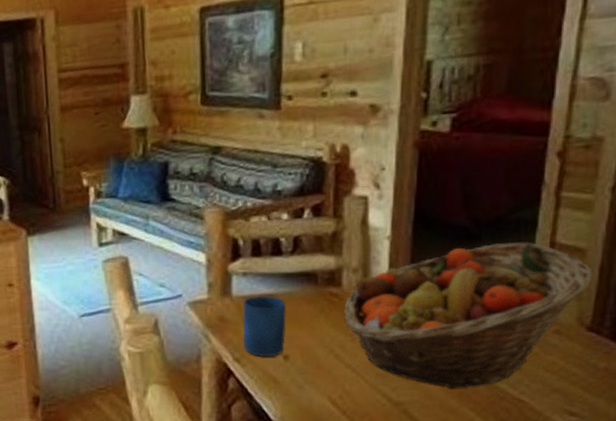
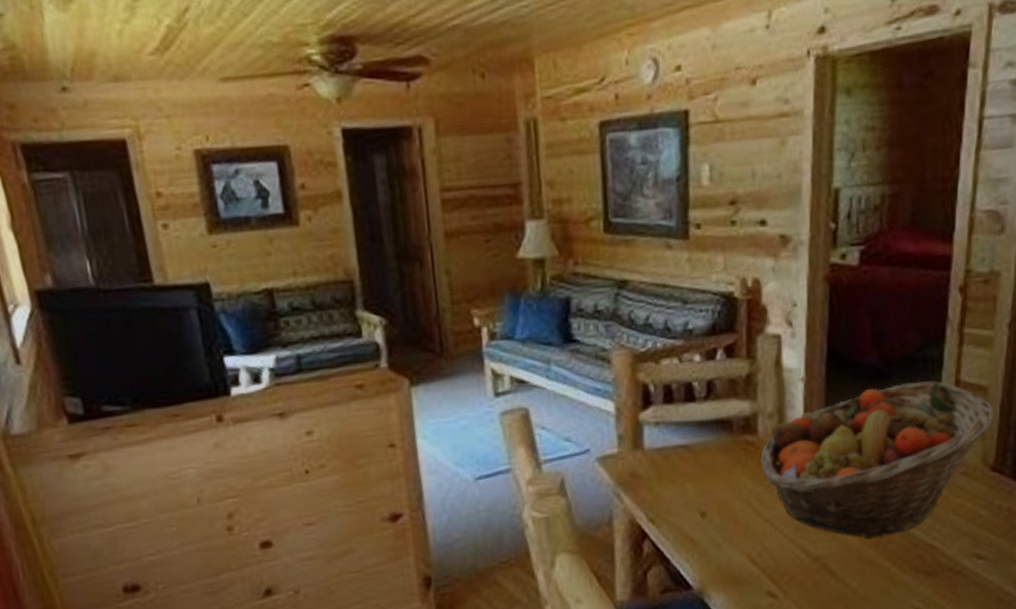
mug: present [242,295,287,357] -> none [655,446,703,516]

